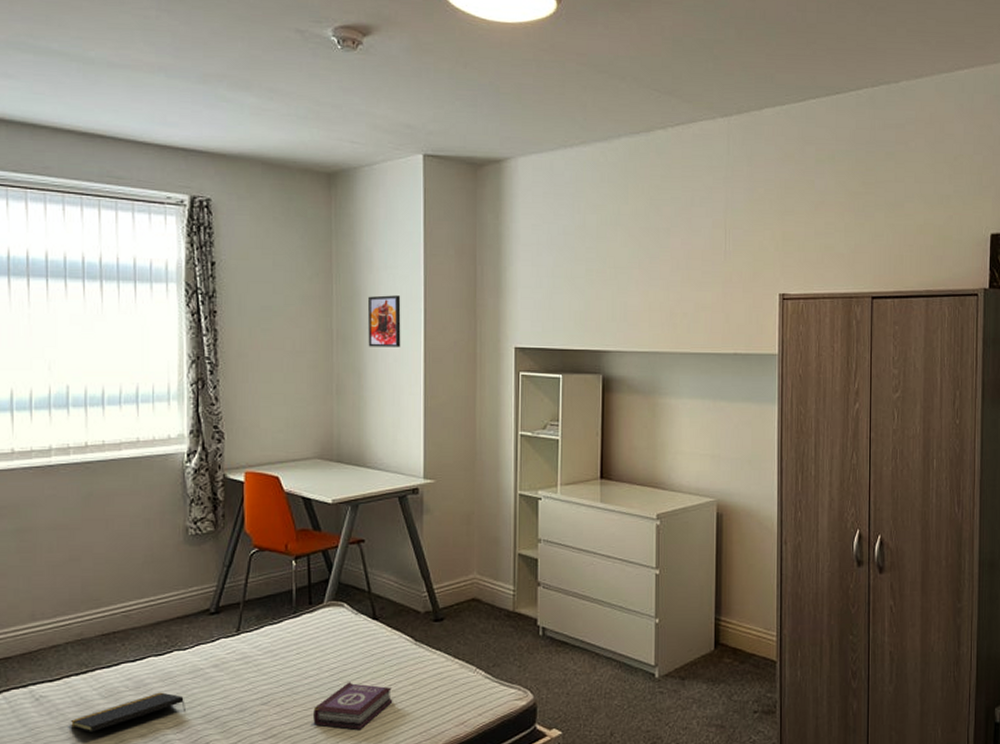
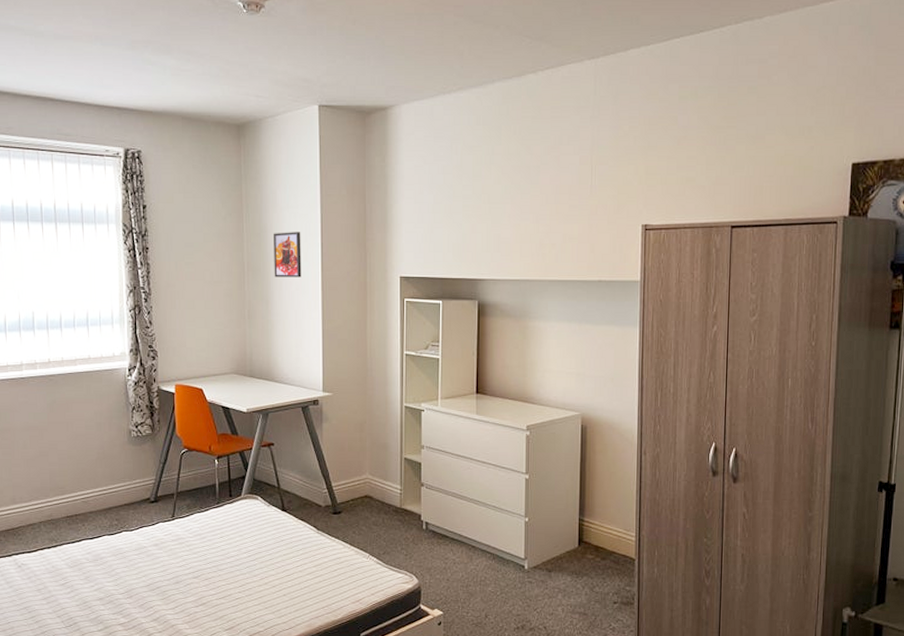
notepad: present [70,692,185,732] -> none [45,564,133,595]
book: present [313,682,393,730] -> none [235,562,300,602]

